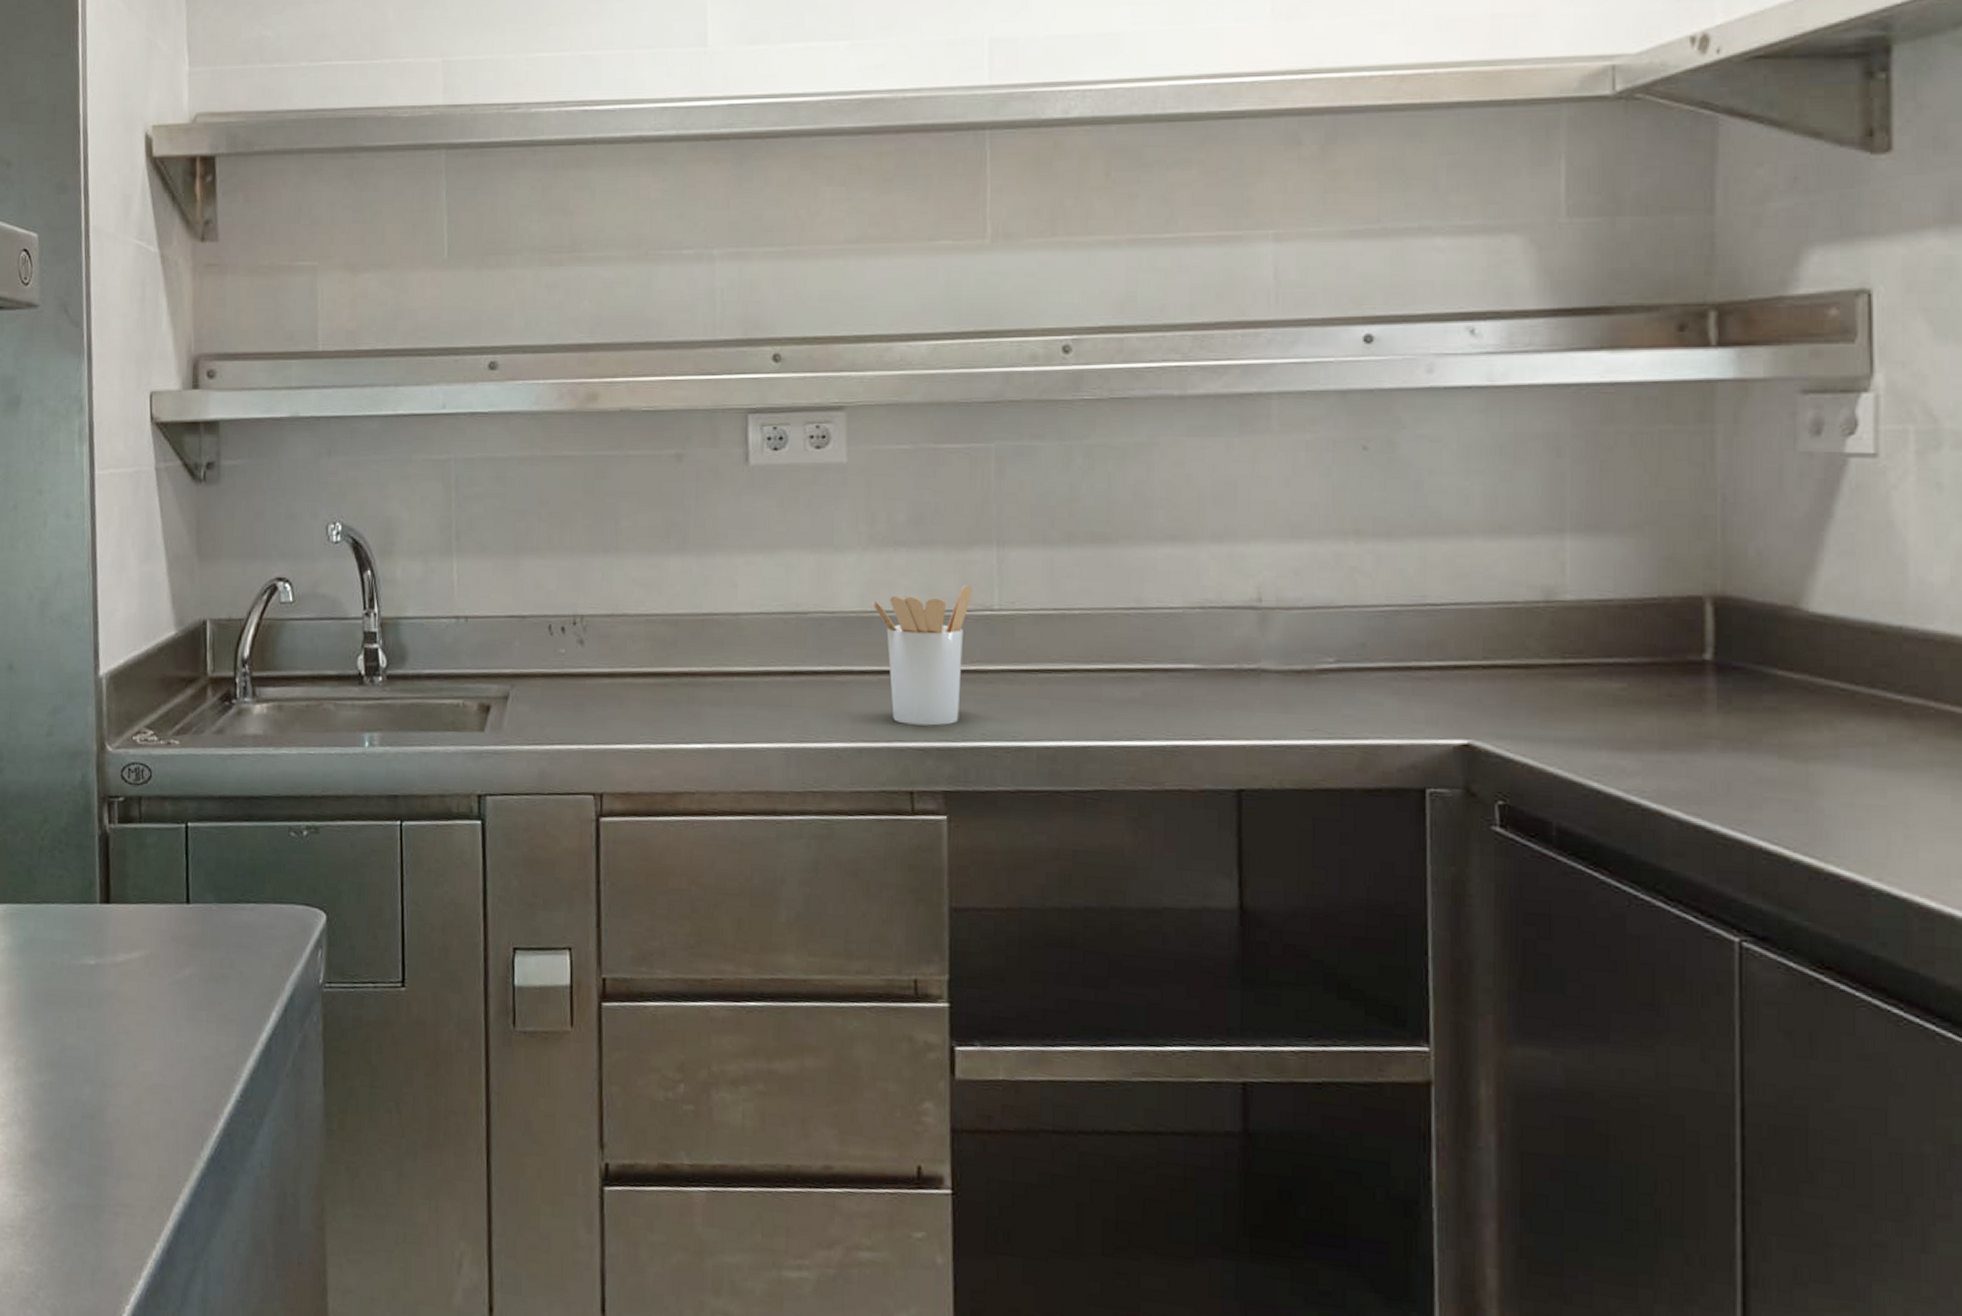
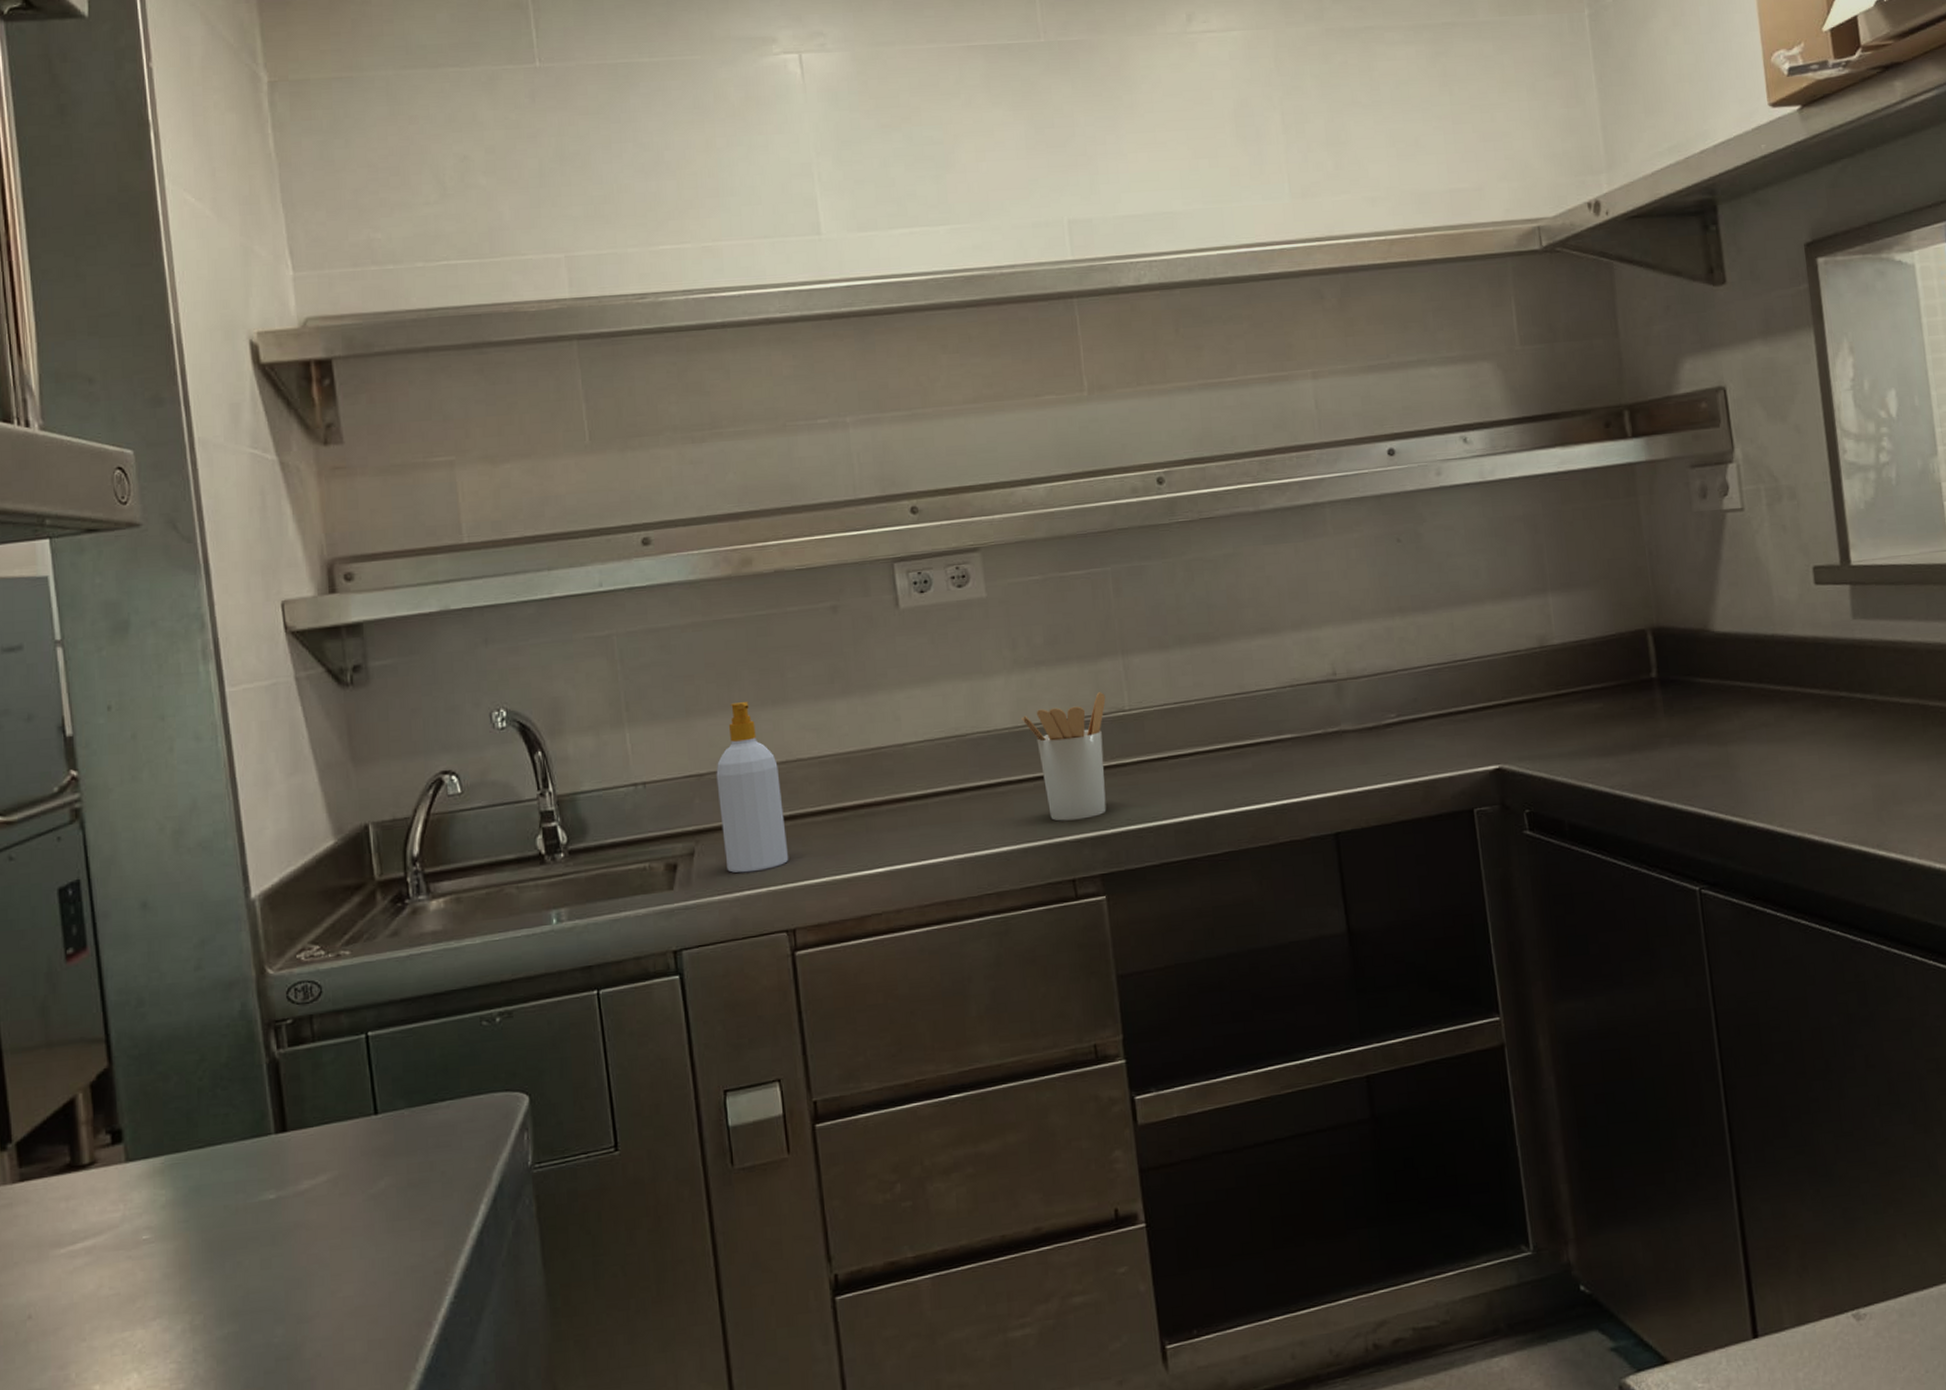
soap bottle: none [538,546,604,727] -> present [716,702,789,874]

